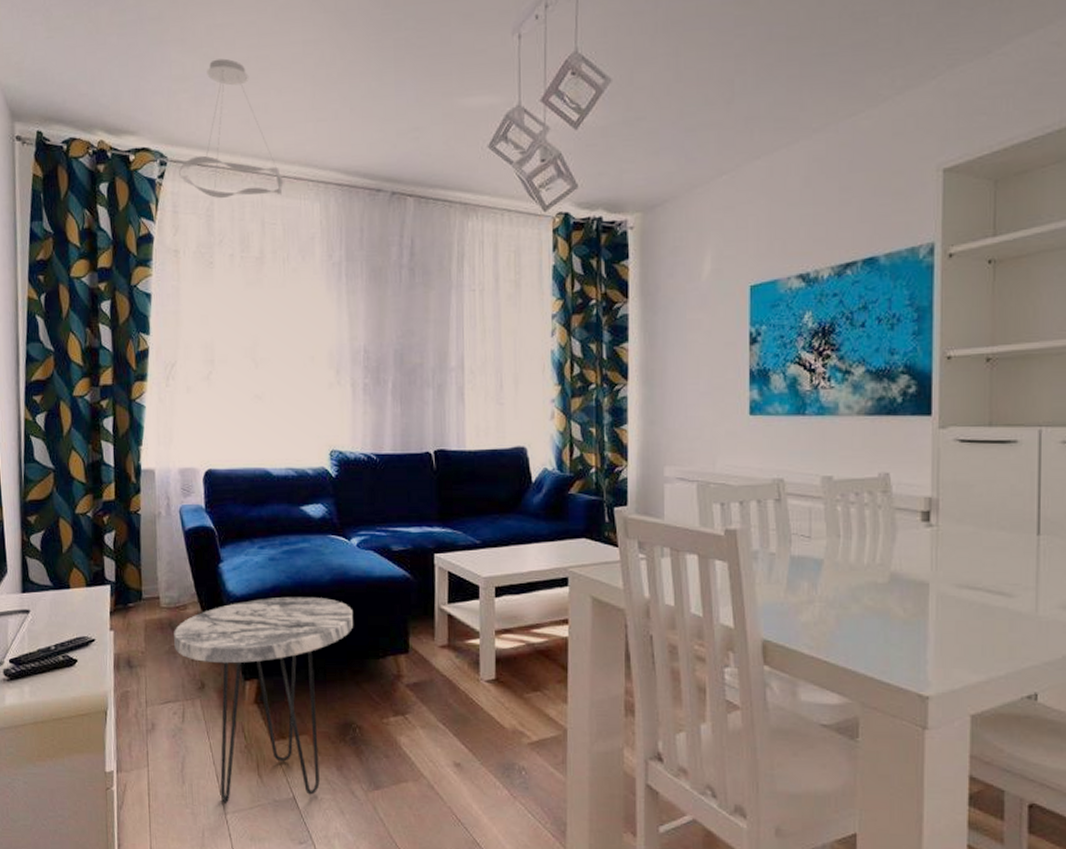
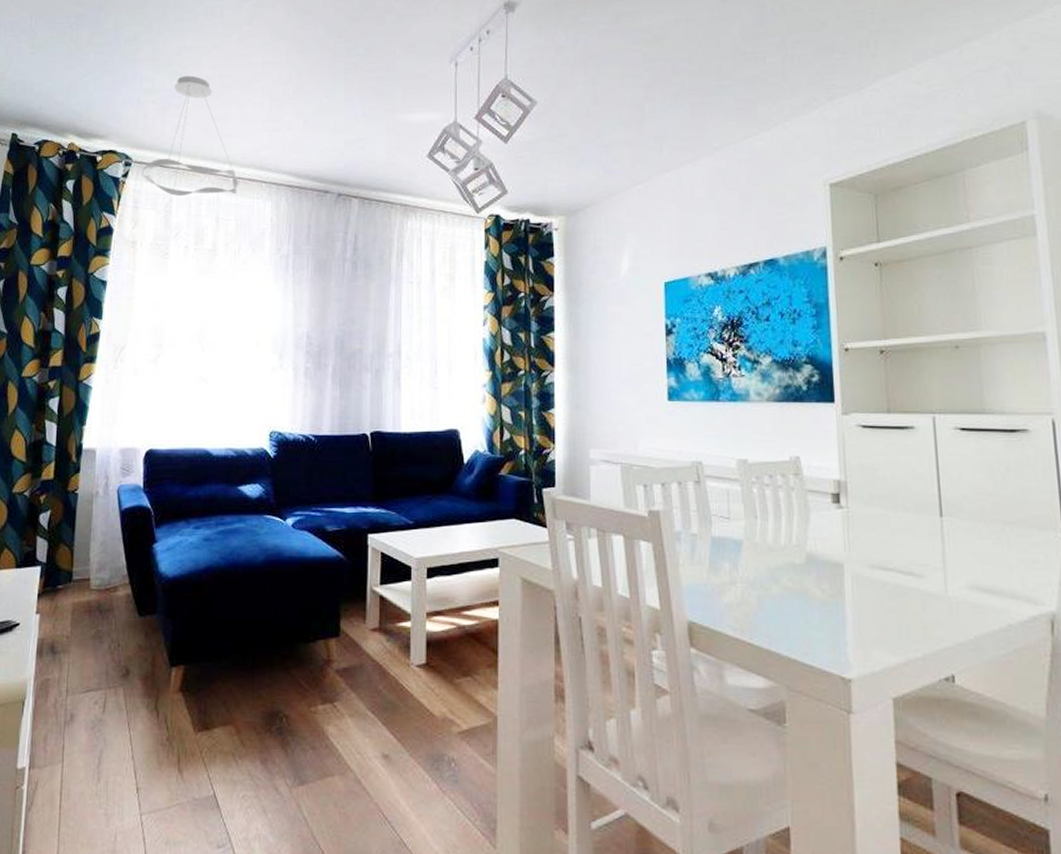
side table: present [174,596,354,803] -> none [101,578,286,803]

